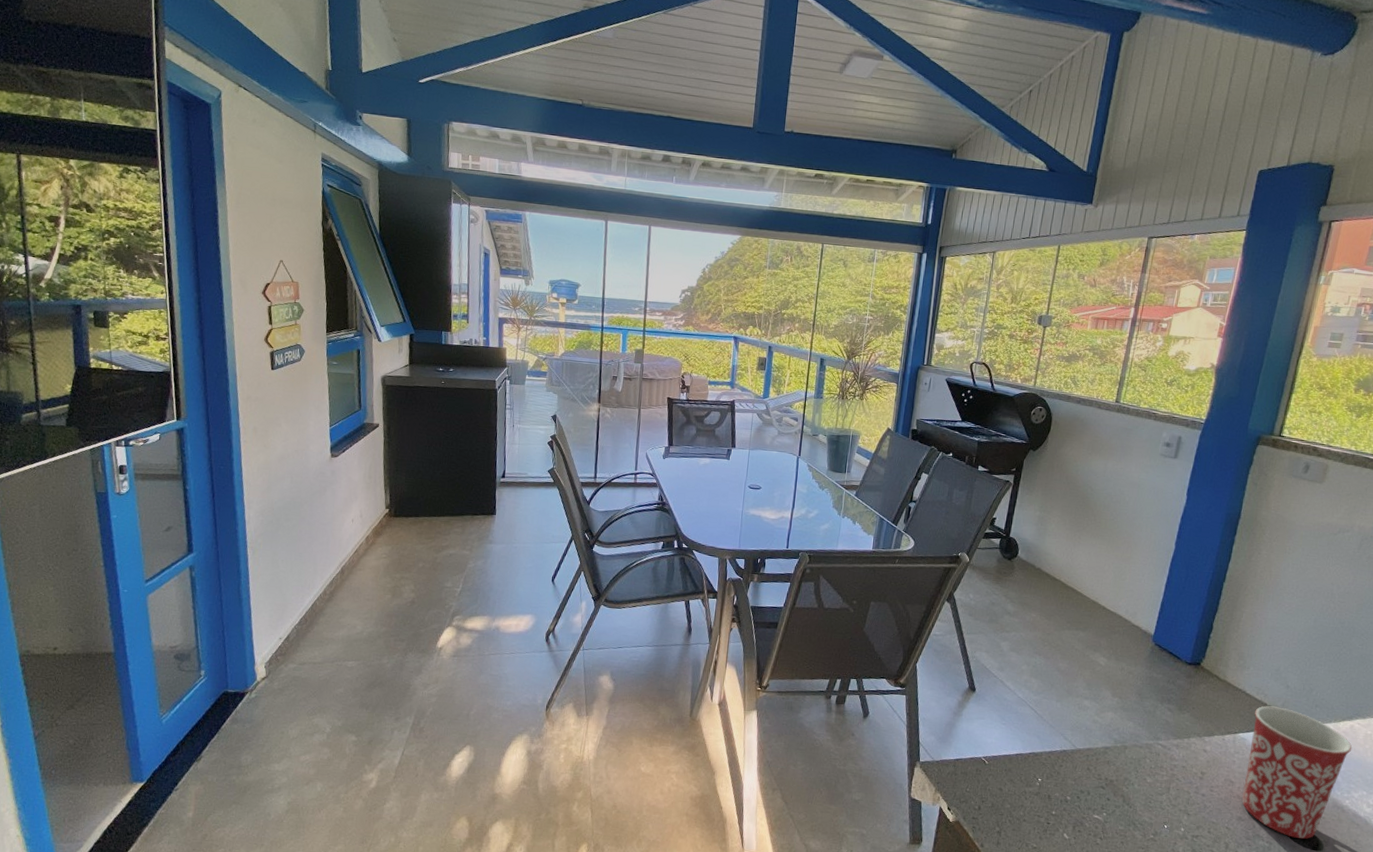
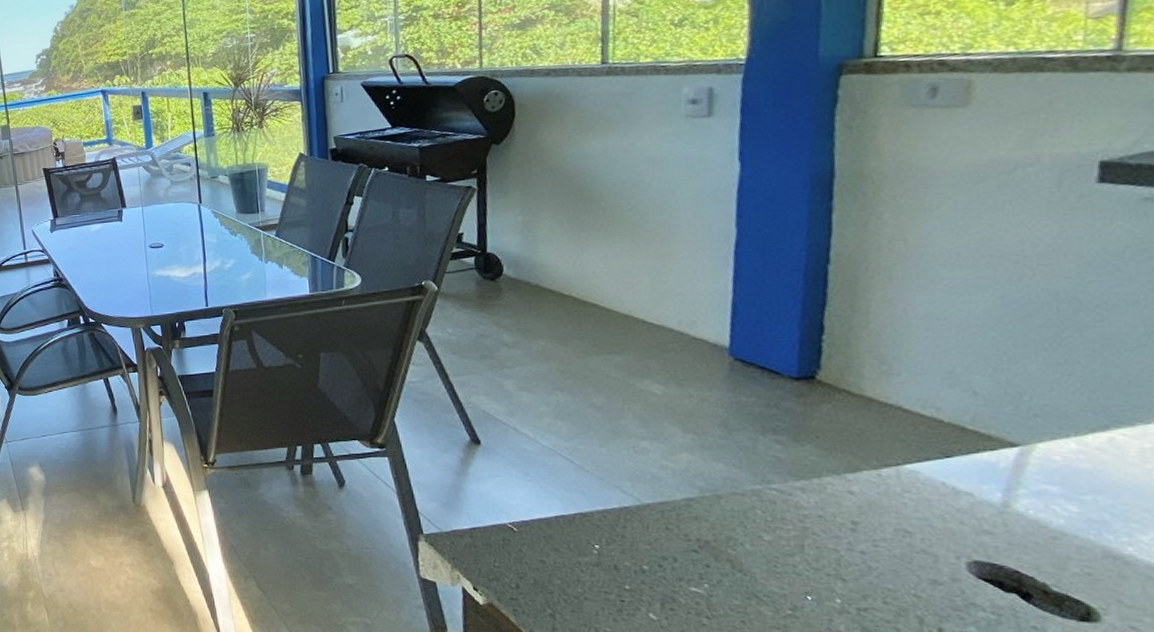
mug: present [1242,706,1352,839] -> none [925,423,1120,606]

